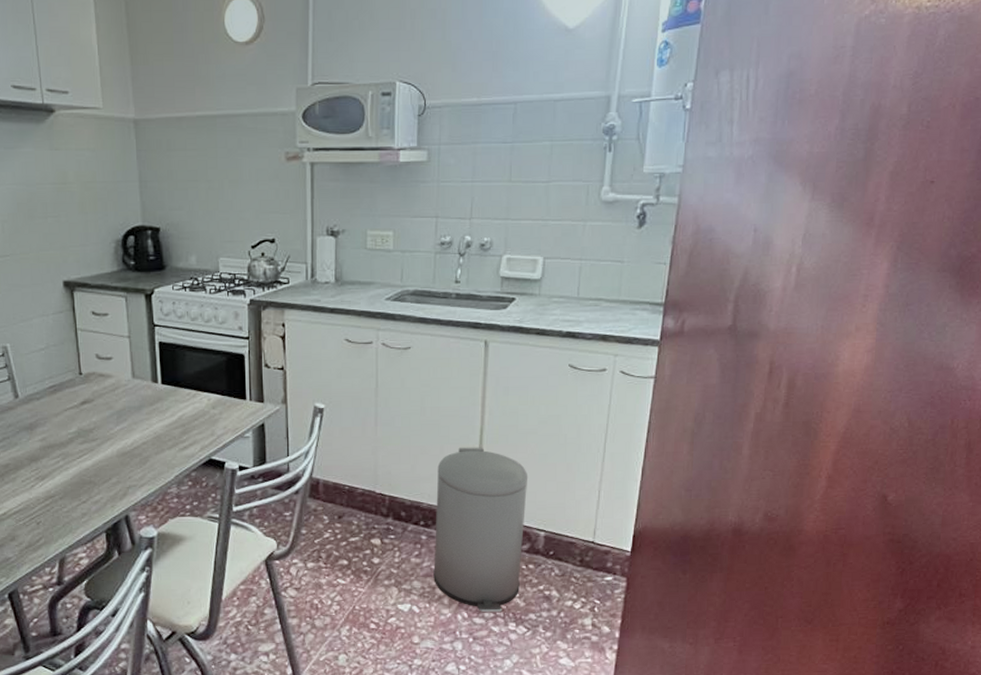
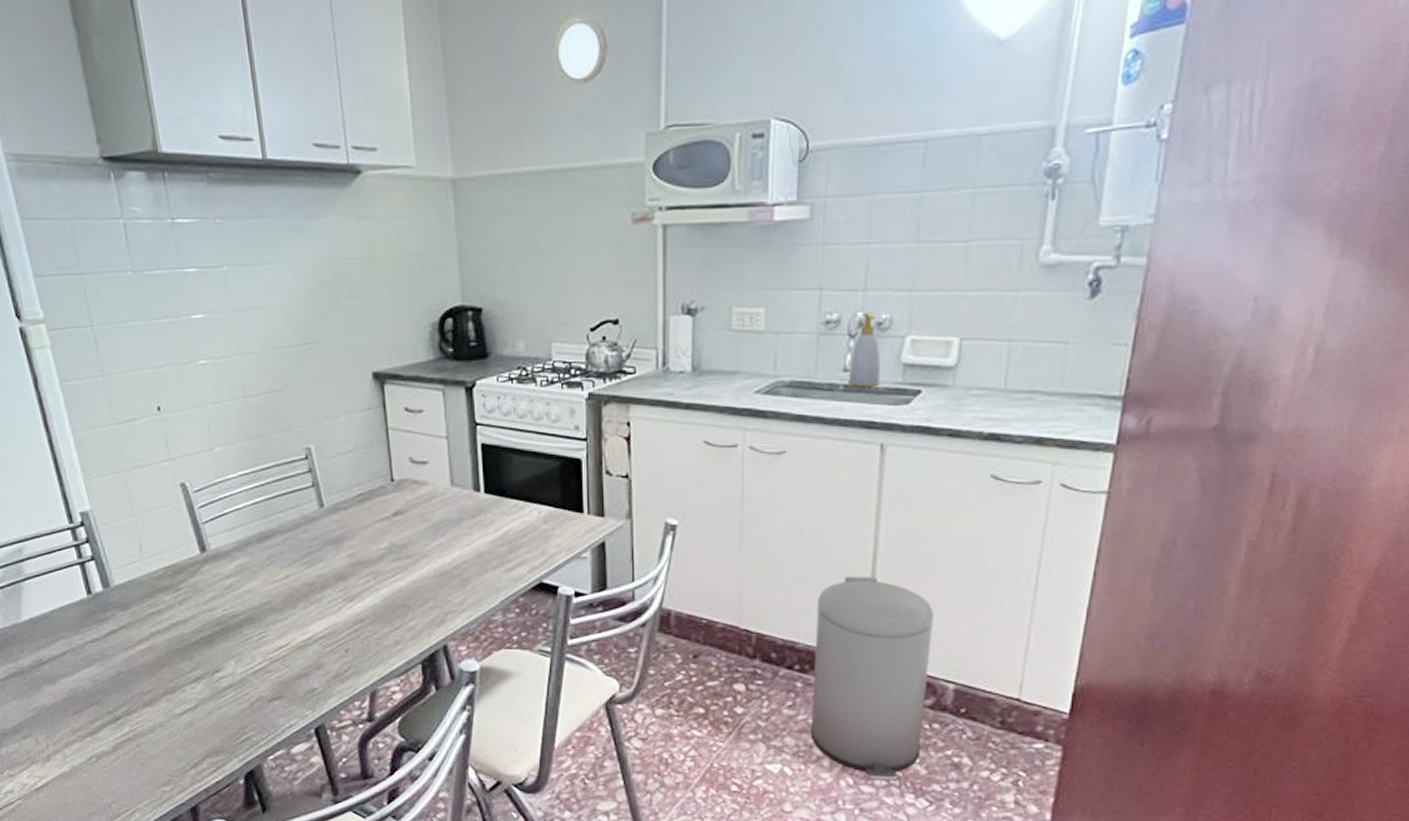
soap bottle: none [459,236,484,297] -> present [848,313,881,389]

